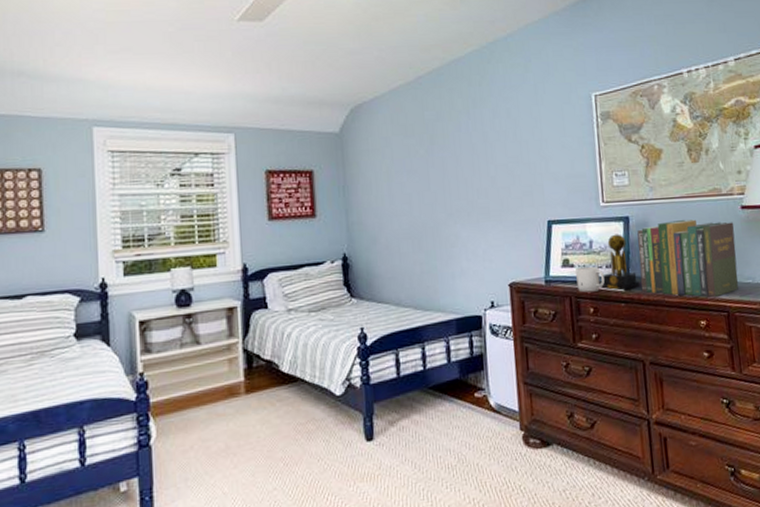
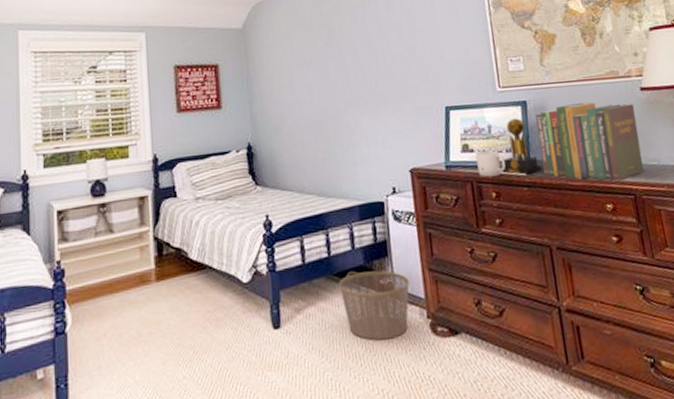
basket: none [433,384,505,453] -> present [338,270,411,341]

